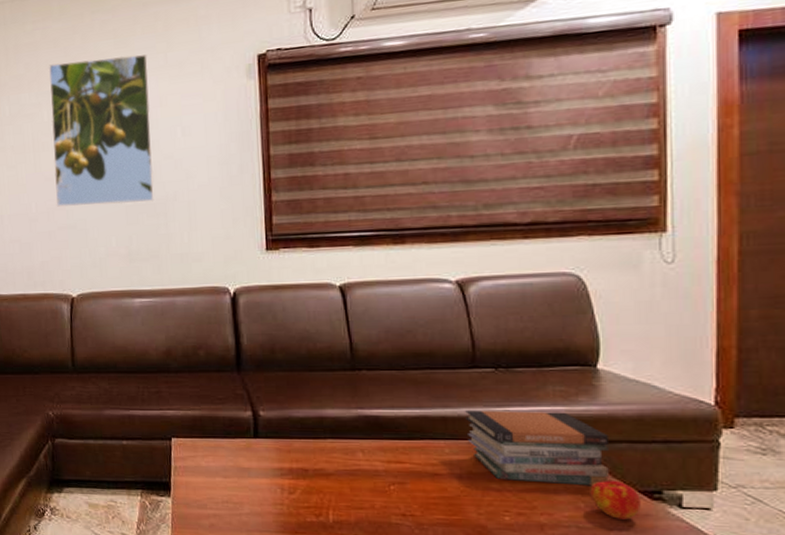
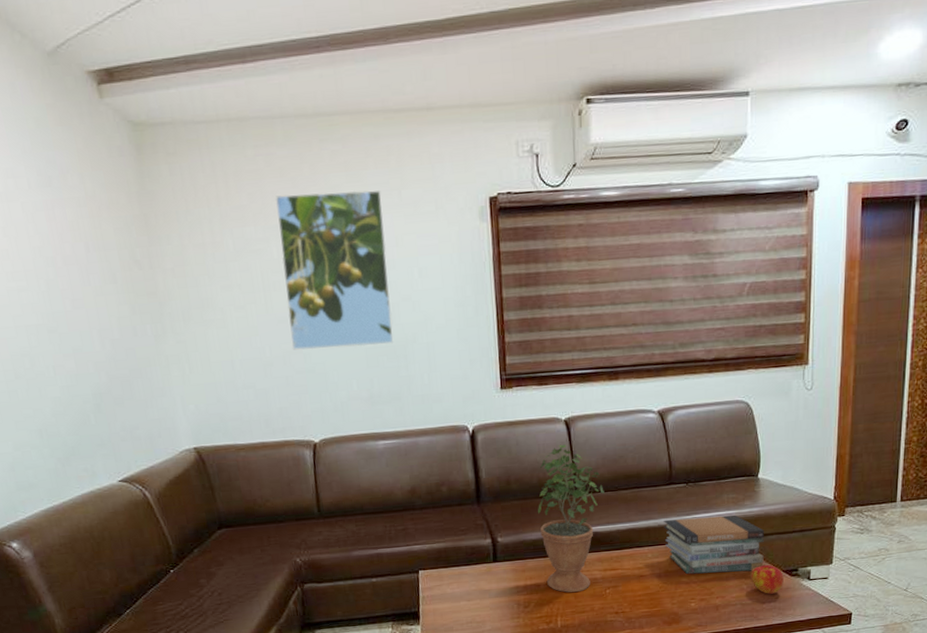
potted plant: none [306,313,388,483] -> present [538,444,604,593]

